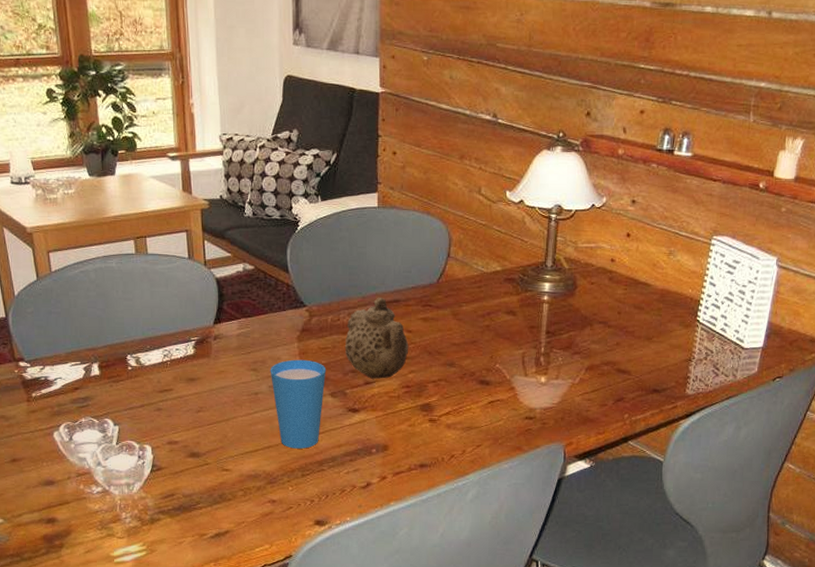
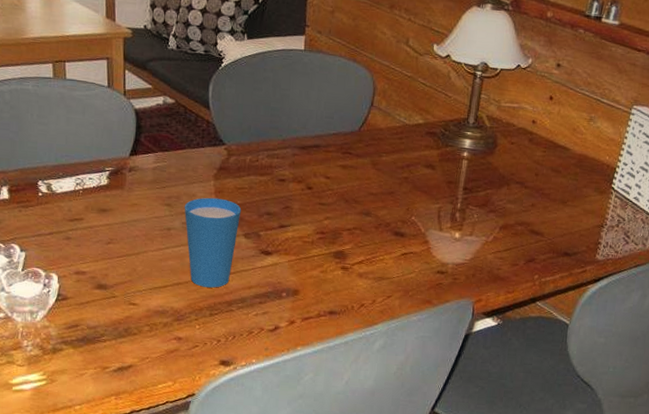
teapot: present [344,297,409,379] -> none [261,141,326,223]

